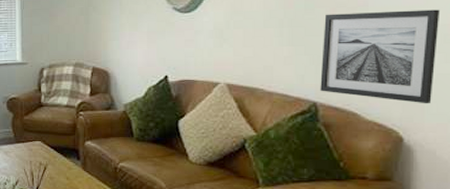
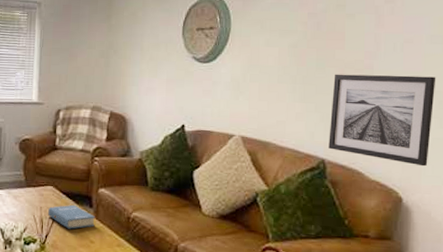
hardback book: none [38,157,83,181] -> present [48,204,95,229]

